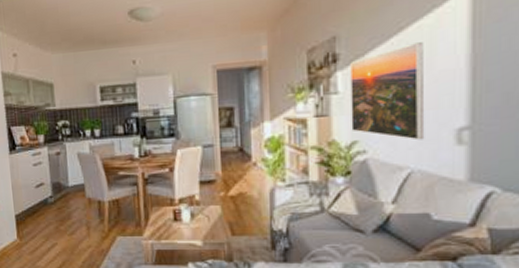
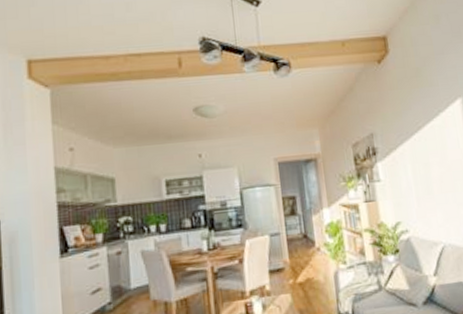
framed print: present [350,42,425,140] -> none [386,139,449,219]

